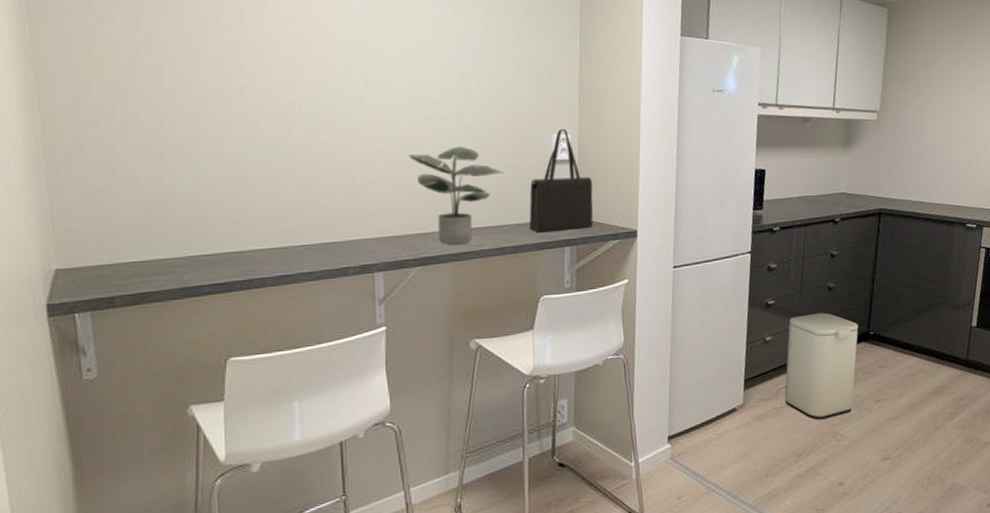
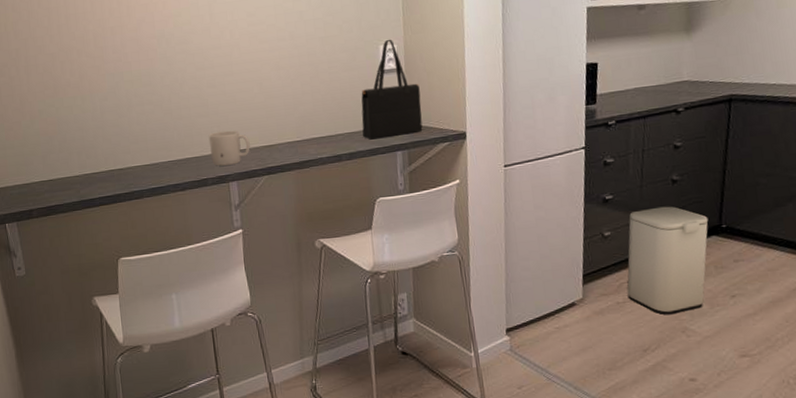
mug: none [352,214,402,254] -> present [208,130,251,166]
potted plant: present [408,146,505,246] -> none [251,64,337,155]

